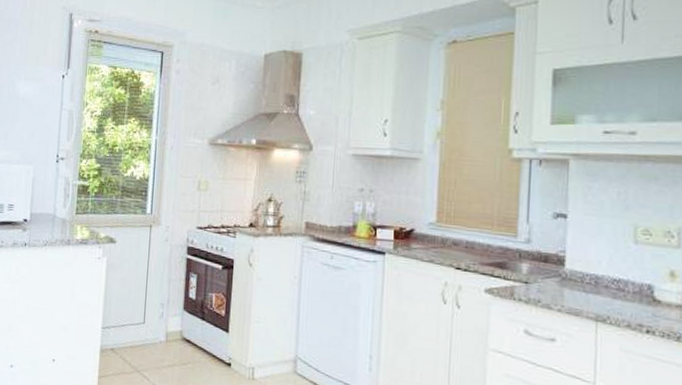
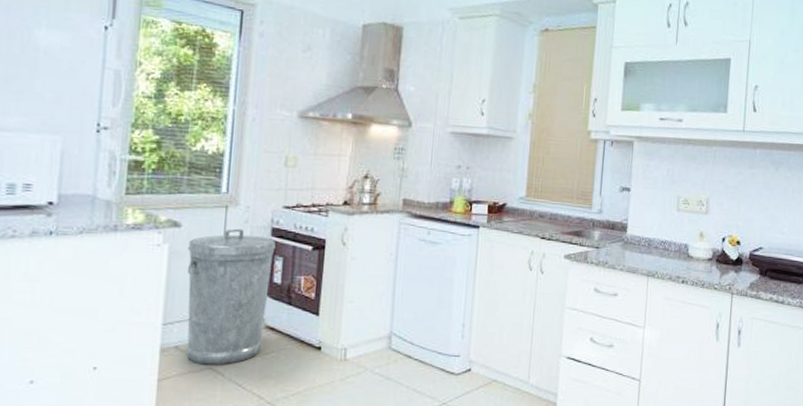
trash can: none [120,246,191,370] -> present [186,228,276,365]

